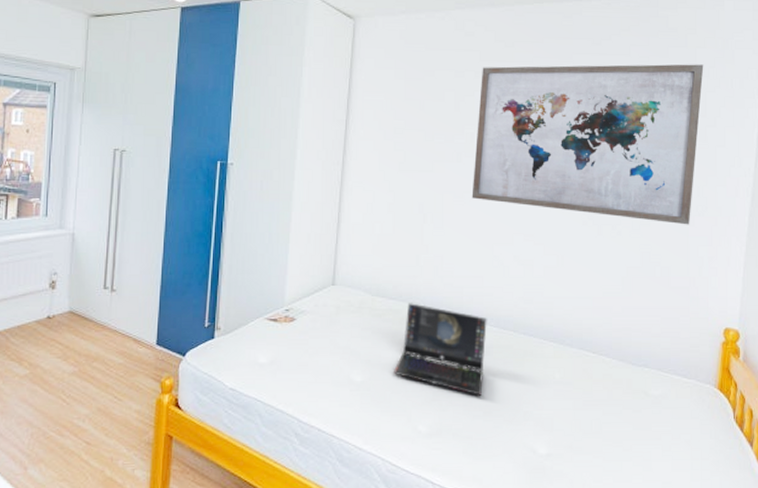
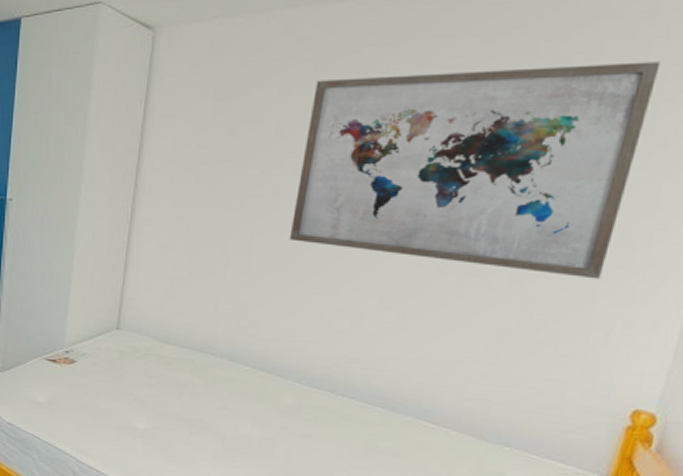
laptop computer: present [393,303,487,396] -> none [180,353,298,457]

